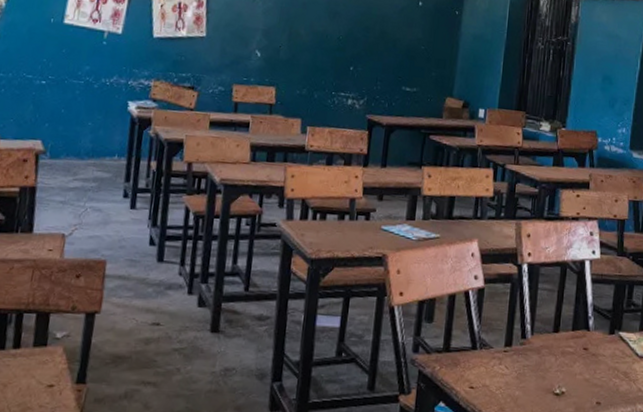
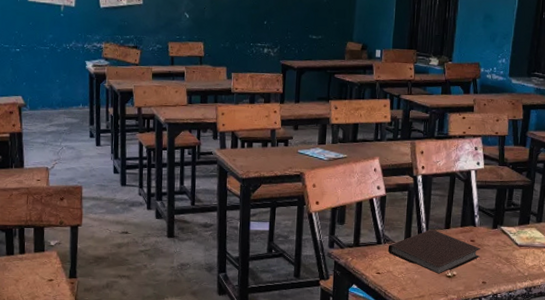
notebook: none [484,331,595,391] -> present [388,228,480,274]

